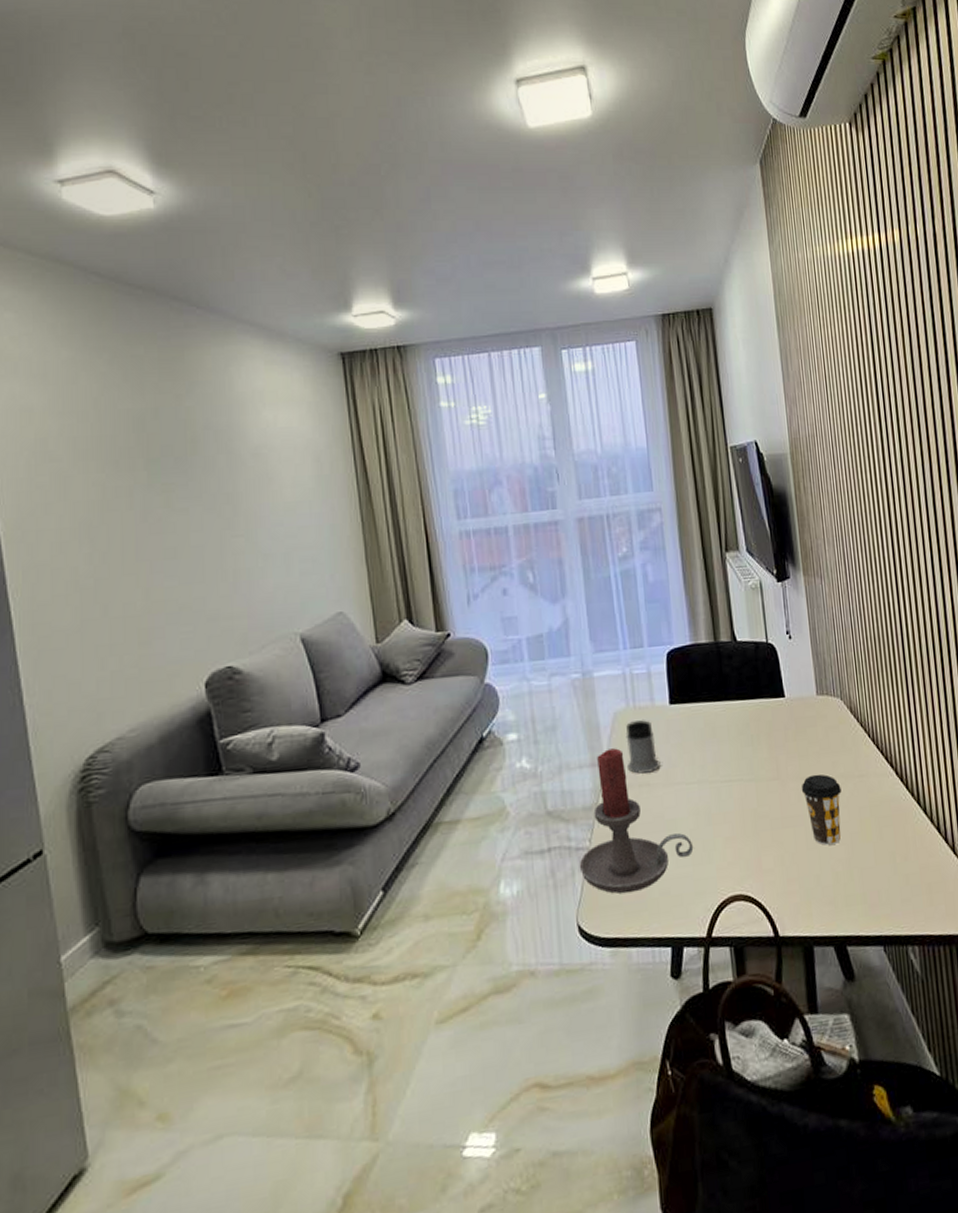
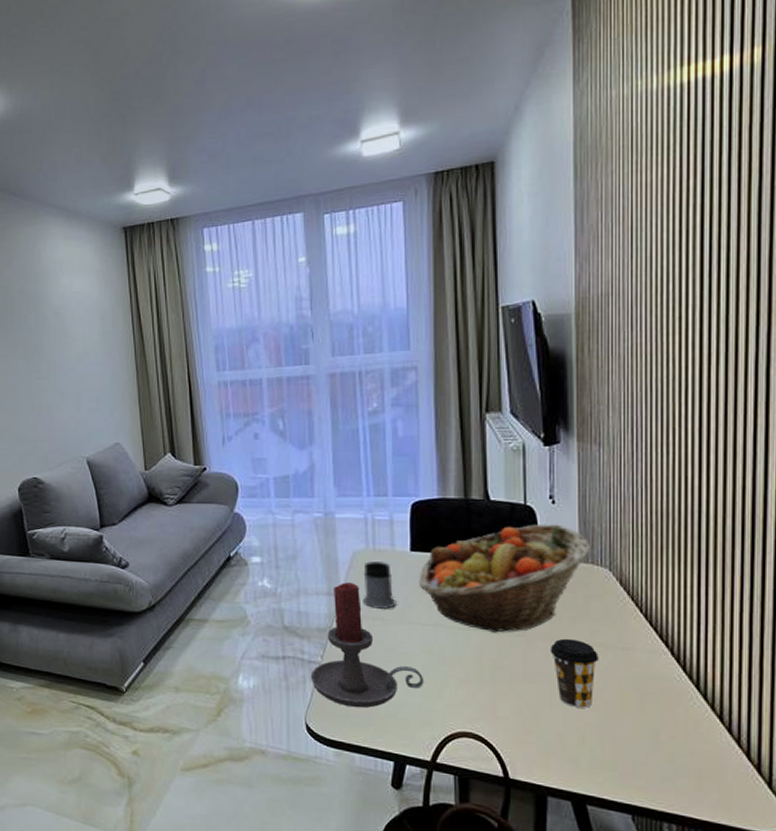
fruit basket: none [680,659,825,781] -> present [419,524,592,633]

